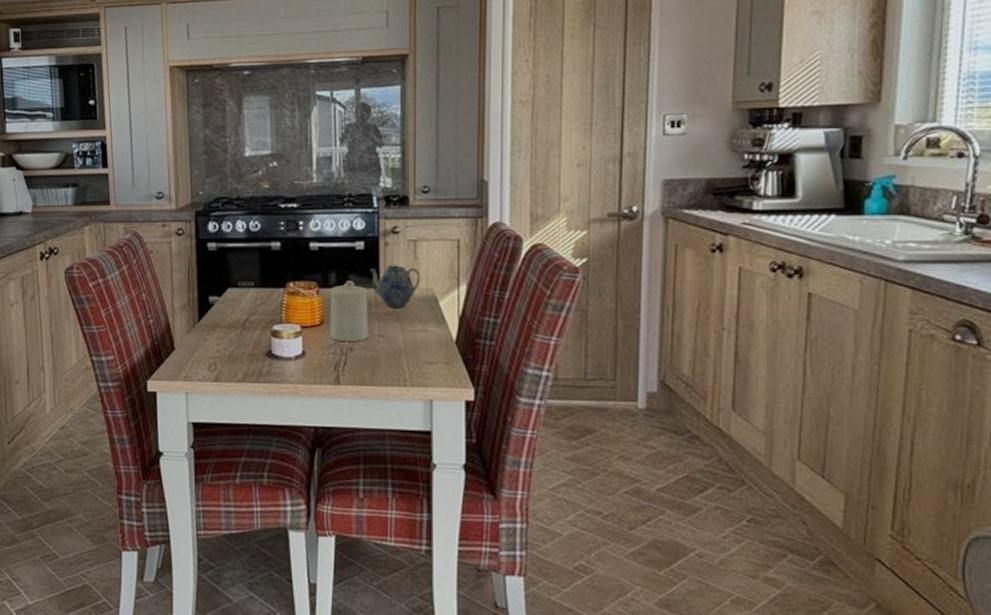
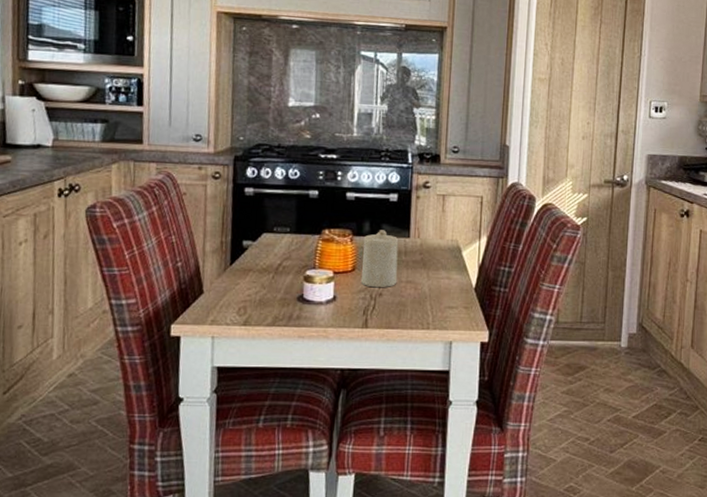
teapot: present [370,265,421,309] -> none [401,217,447,257]

